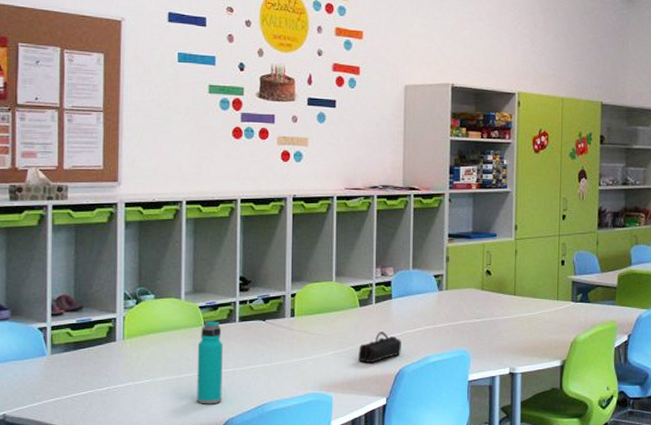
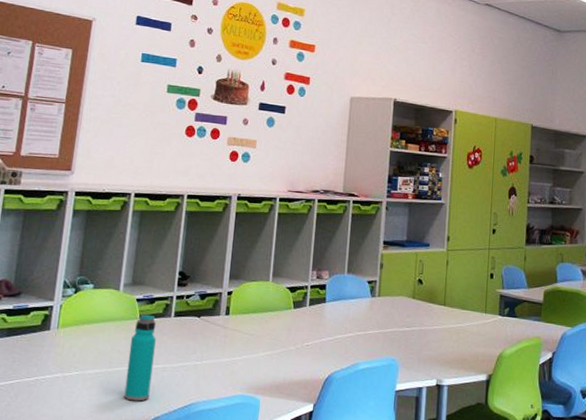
pencil case: present [358,332,401,364] -> none [288,335,332,368]

